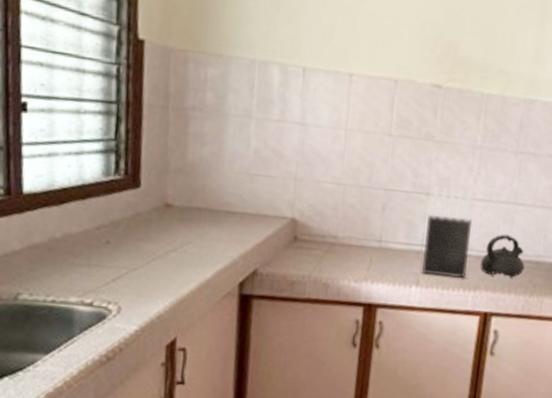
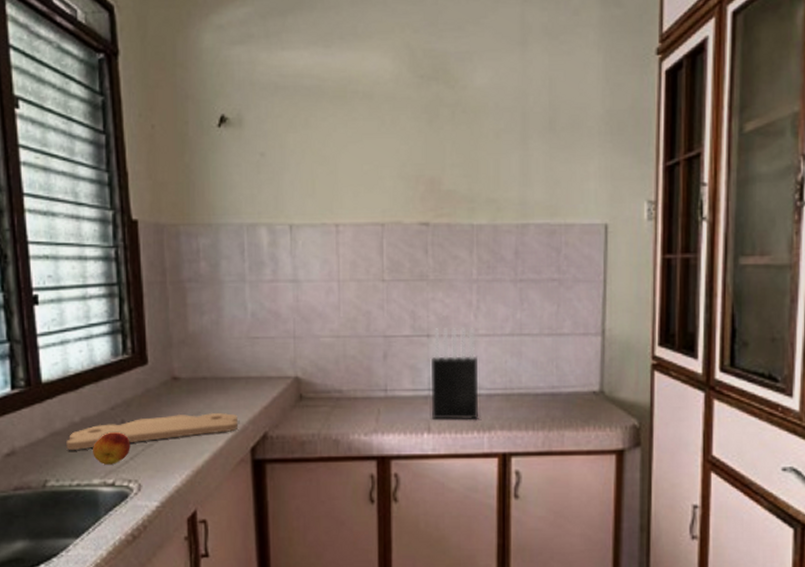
cutting board: none [44,241,229,266] -> present [66,412,238,450]
fruit: none [72,251,114,285] -> present [93,431,130,465]
teapot: present [480,234,525,278] -> none [492,368,539,414]

